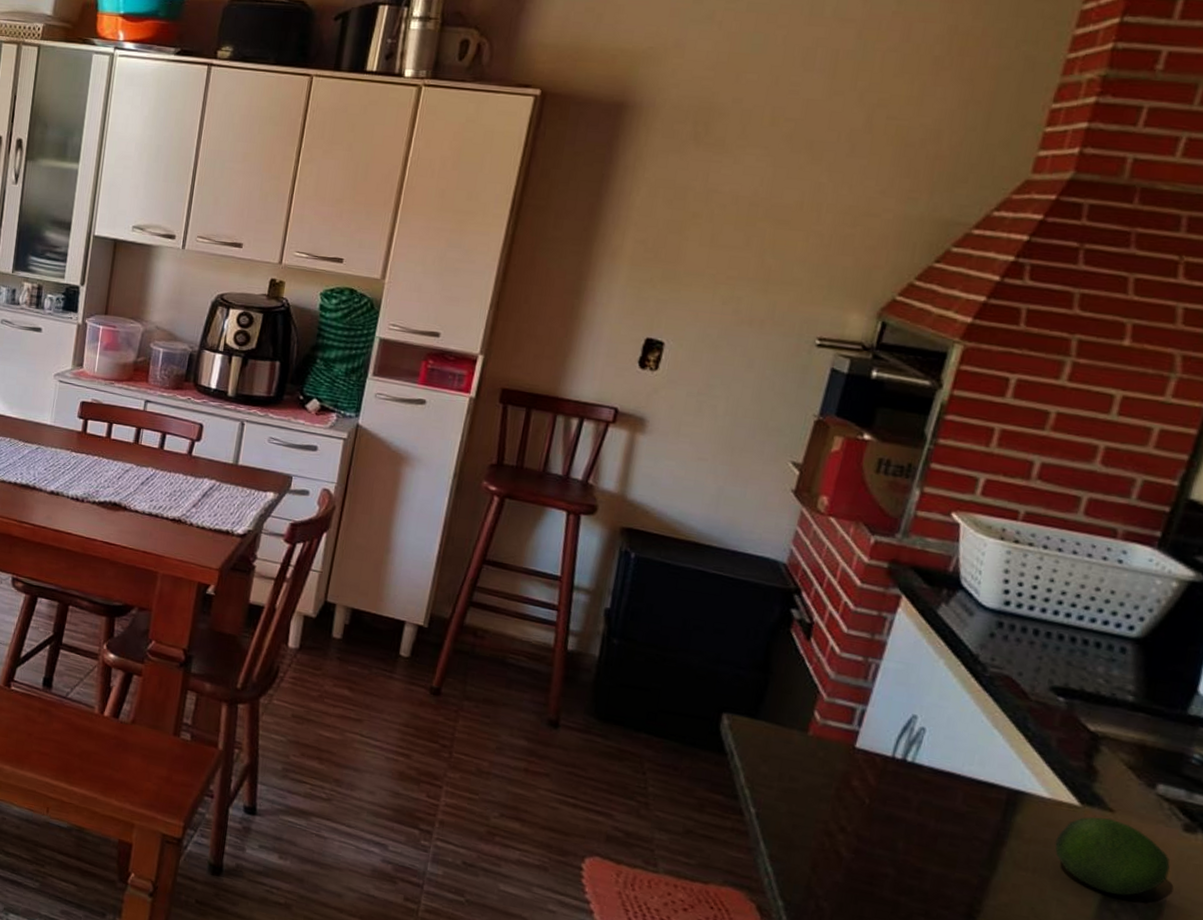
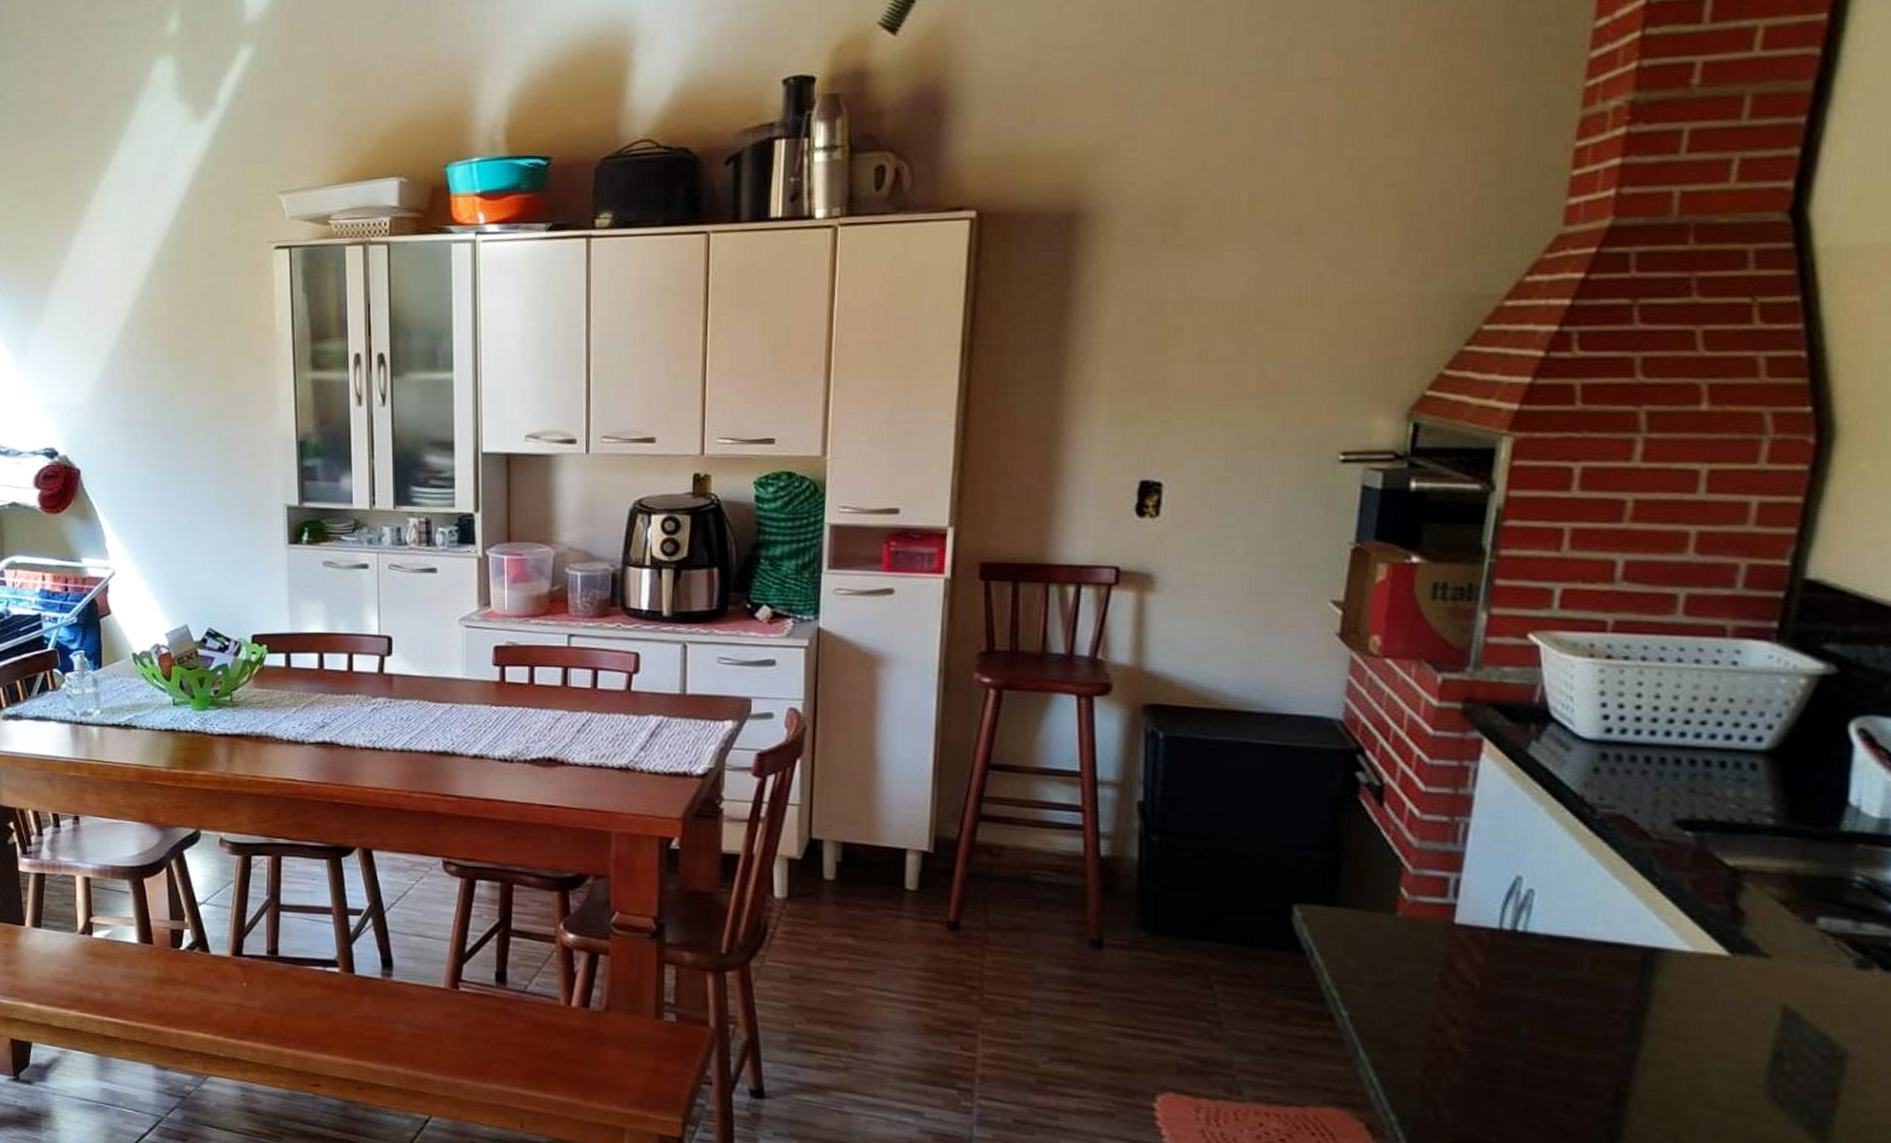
fruit: present [1054,817,1170,896] -> none [1706,966,1848,1054]

